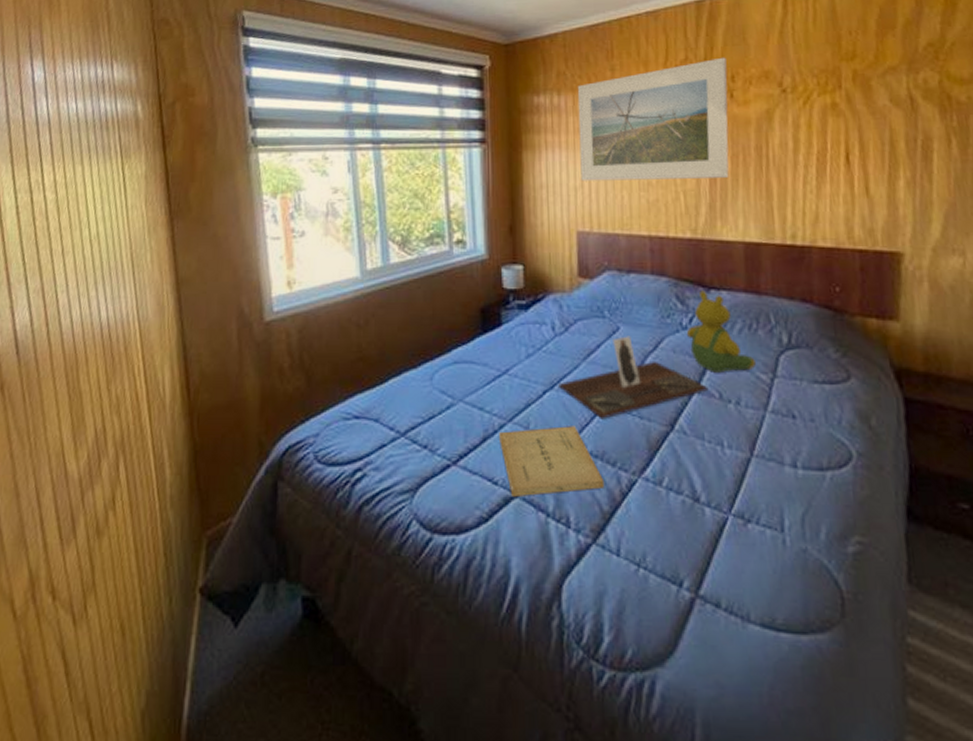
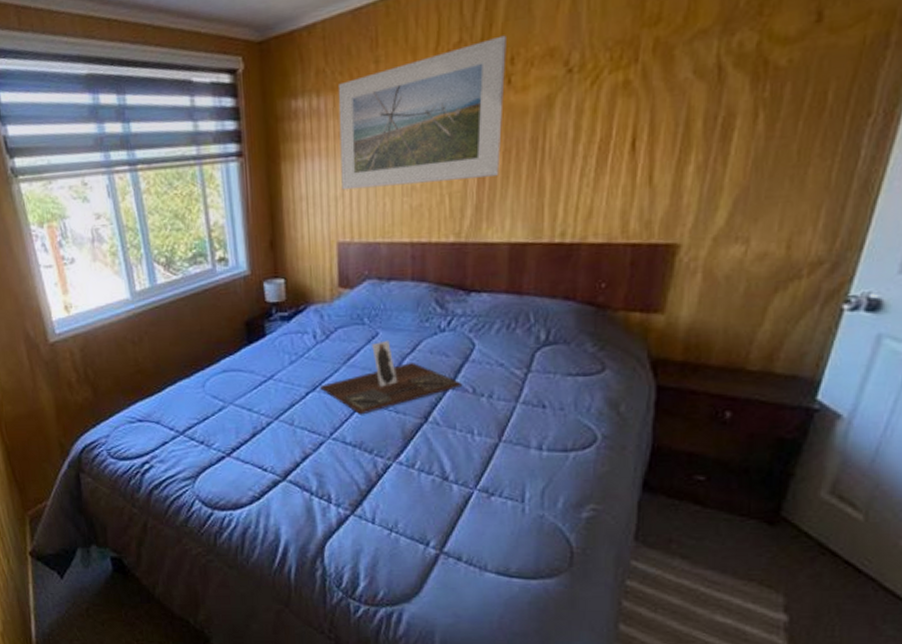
book: present [499,426,605,496] -> none [267,421,362,480]
teddy bear: present [686,290,756,373] -> none [444,294,511,370]

